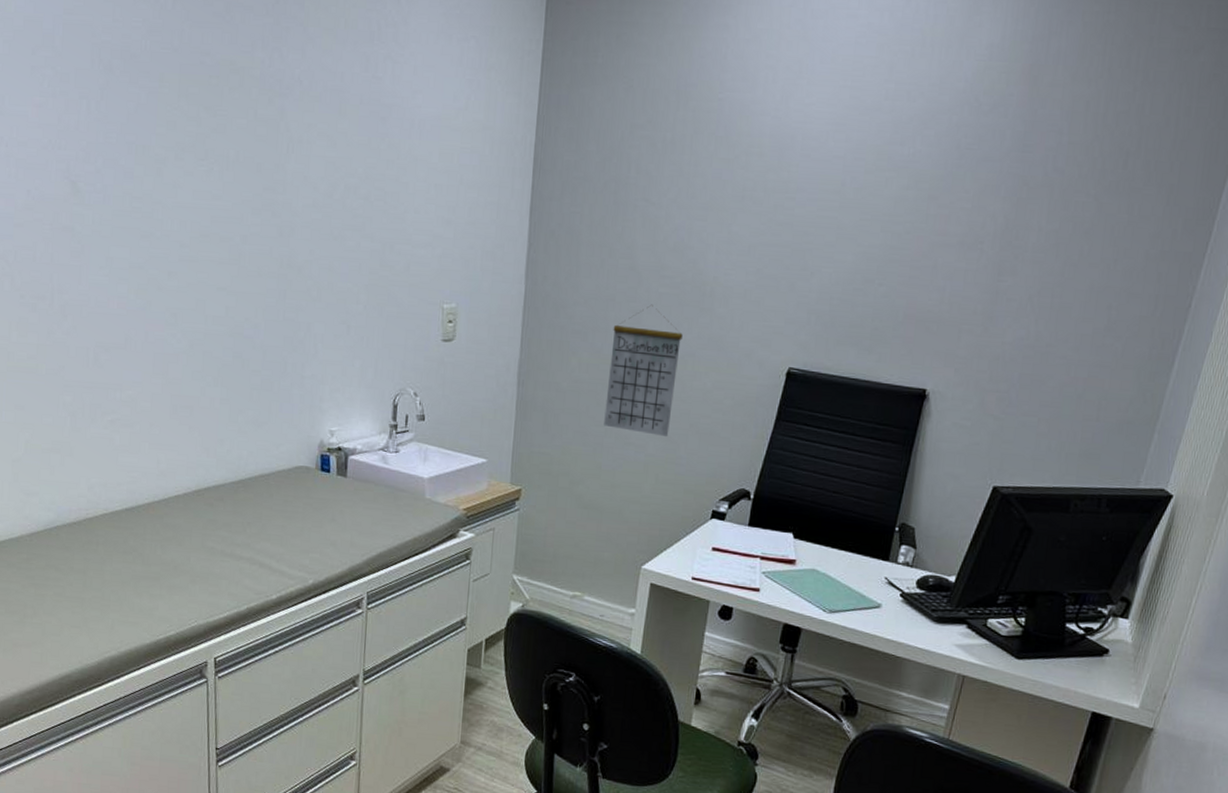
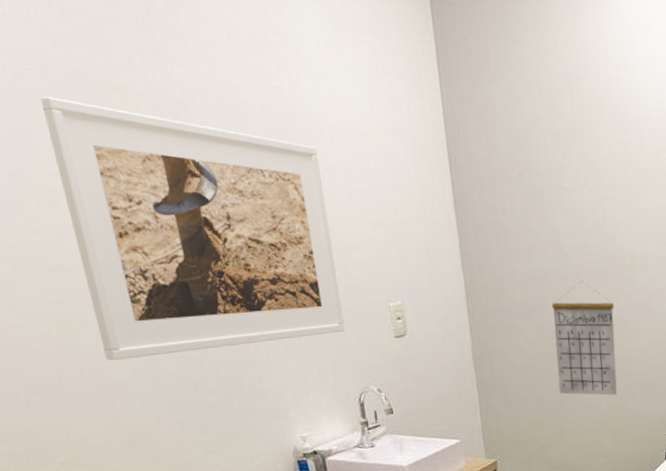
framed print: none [169,74,405,330] -> present [40,97,345,361]

